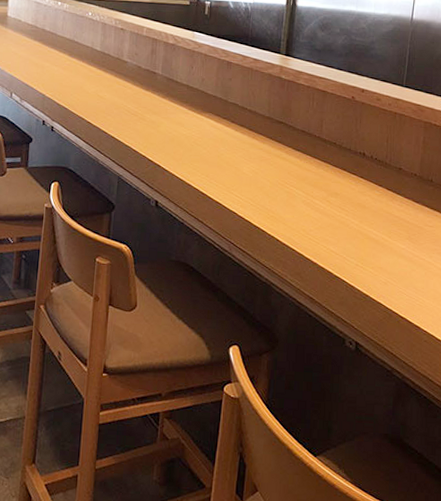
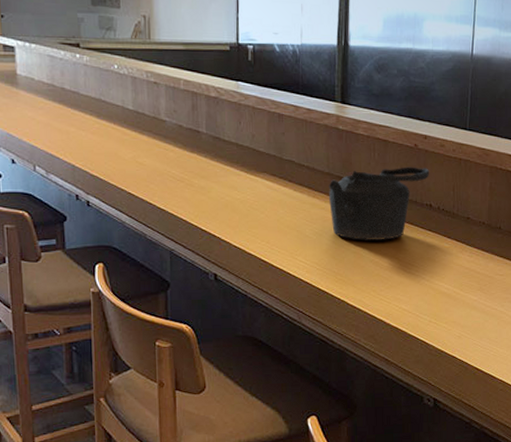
teapot: none [267,116,365,183] -> present [329,167,430,240]

